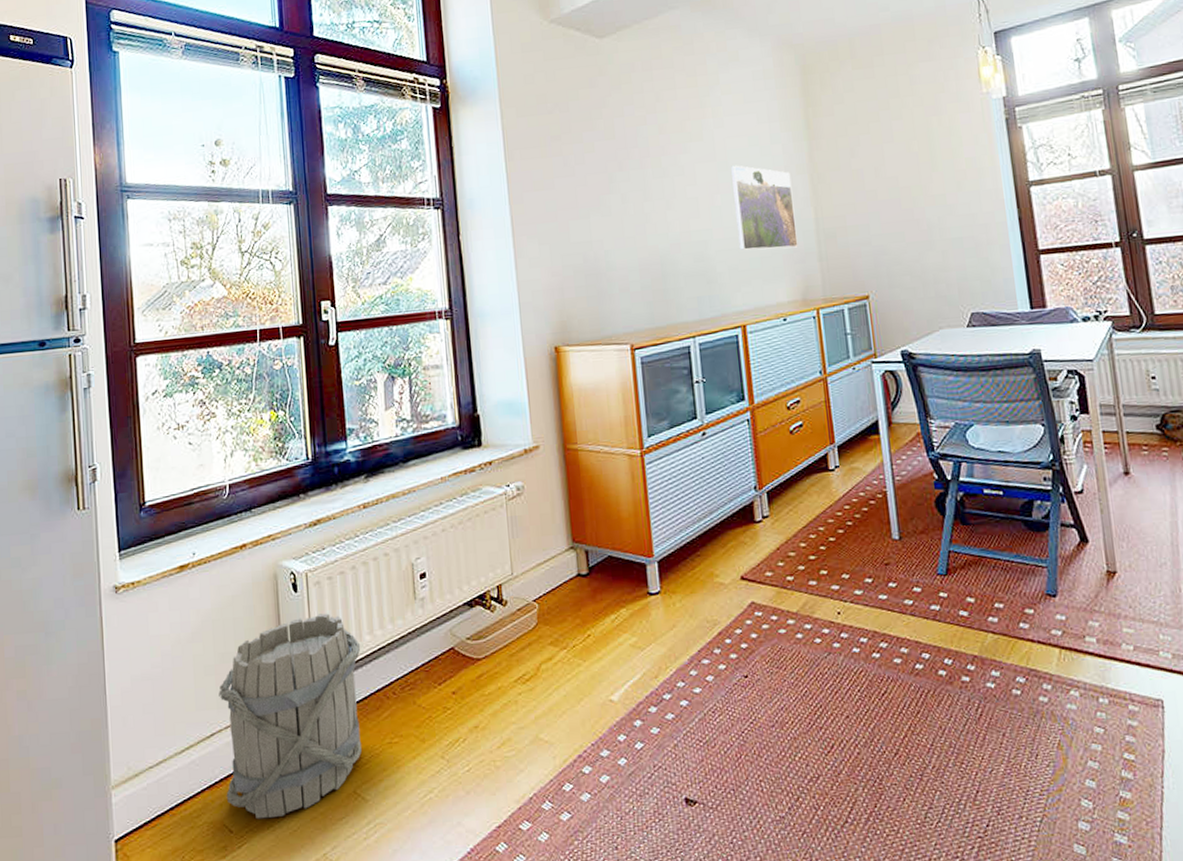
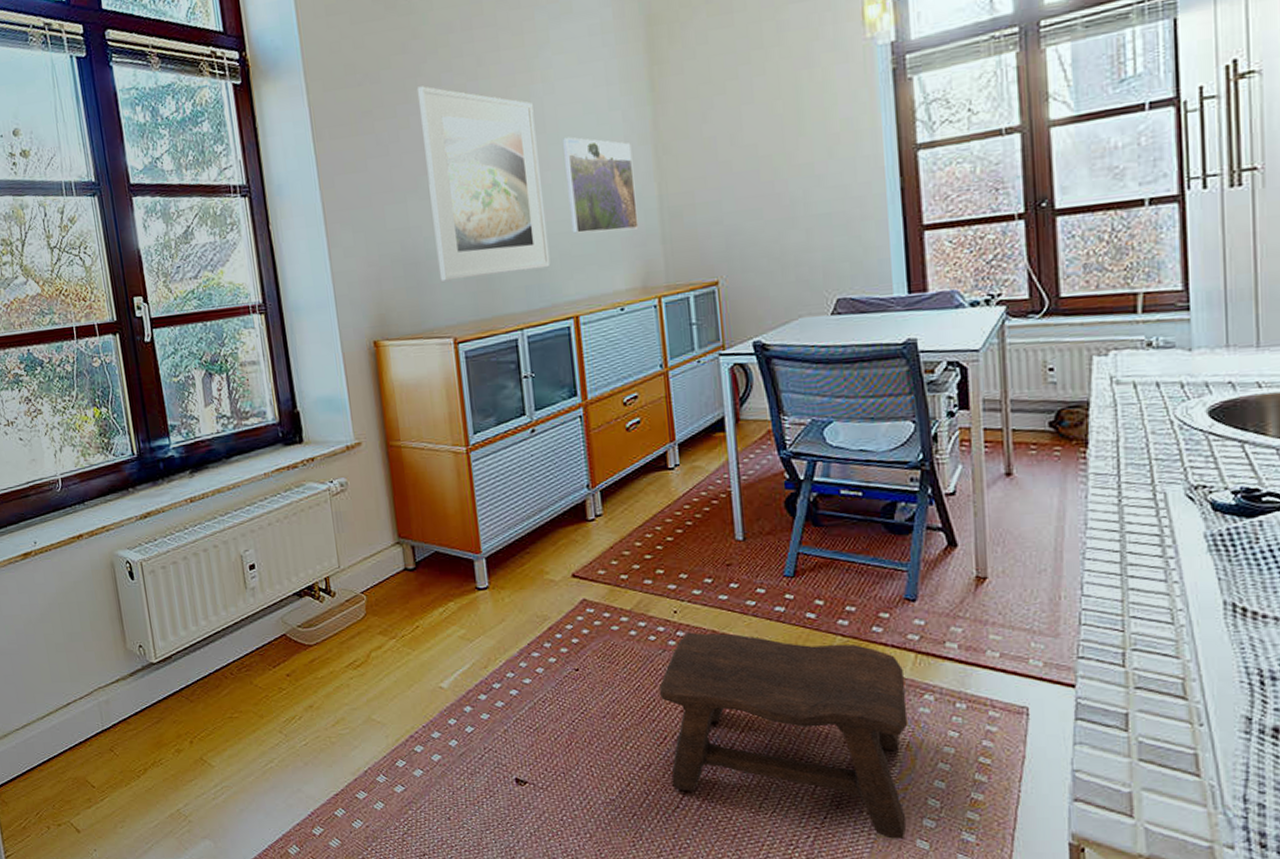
bucket: present [218,613,362,819] -> none [70,599,205,778]
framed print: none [603,116,720,291] -> present [418,86,551,281]
stool: none [825,633,1064,845] -> present [658,632,908,839]

